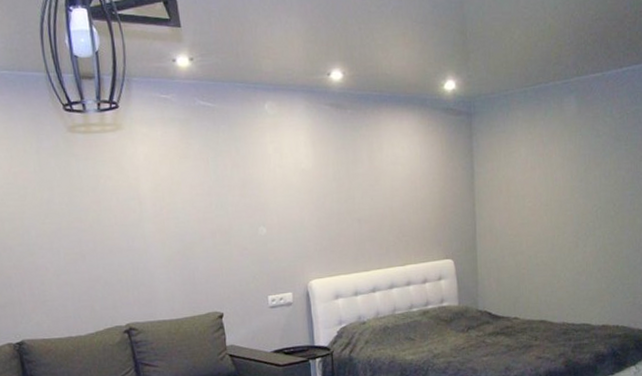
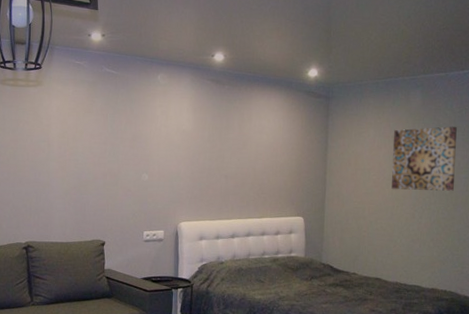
wall art: none [547,135,620,217] -> present [391,126,457,191]

